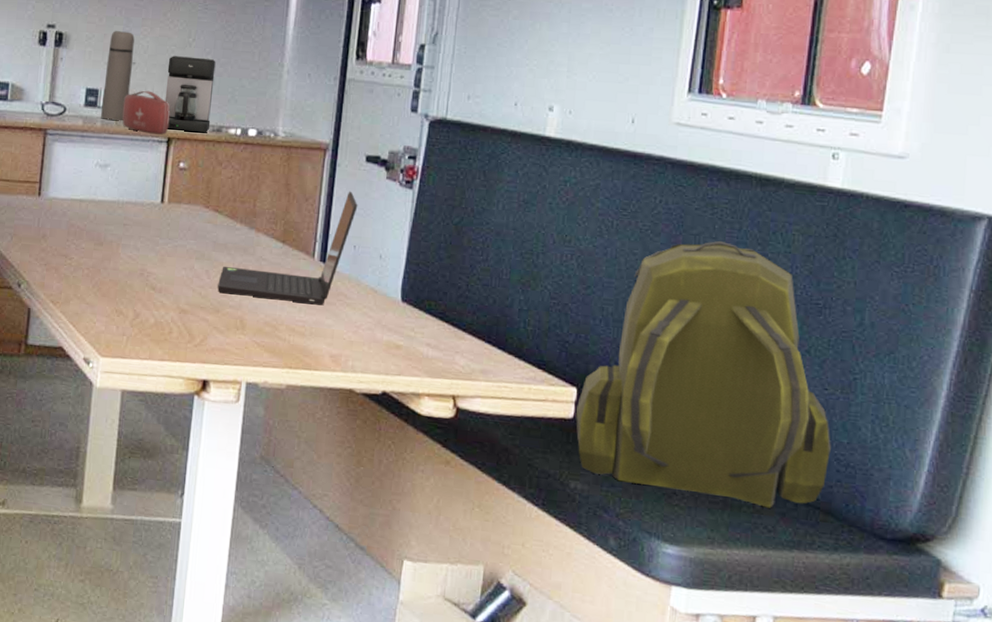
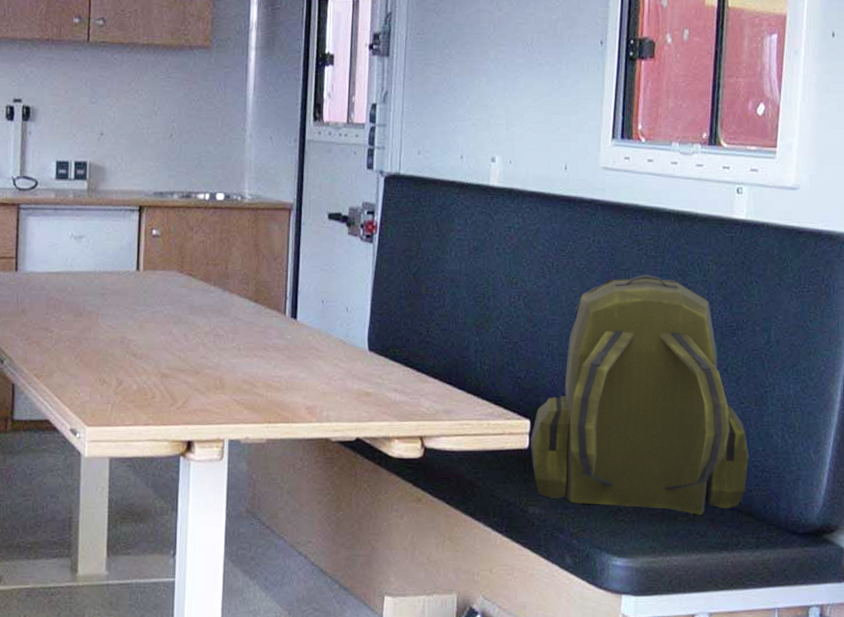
thermos: present [101,31,135,121] -> none [73,103,101,192]
first aid kit: present [122,90,170,135] -> none [93,160,140,203]
coffee maker: present [165,56,216,133] -> none [134,125,181,200]
laptop: present [217,191,358,306] -> none [196,248,323,360]

